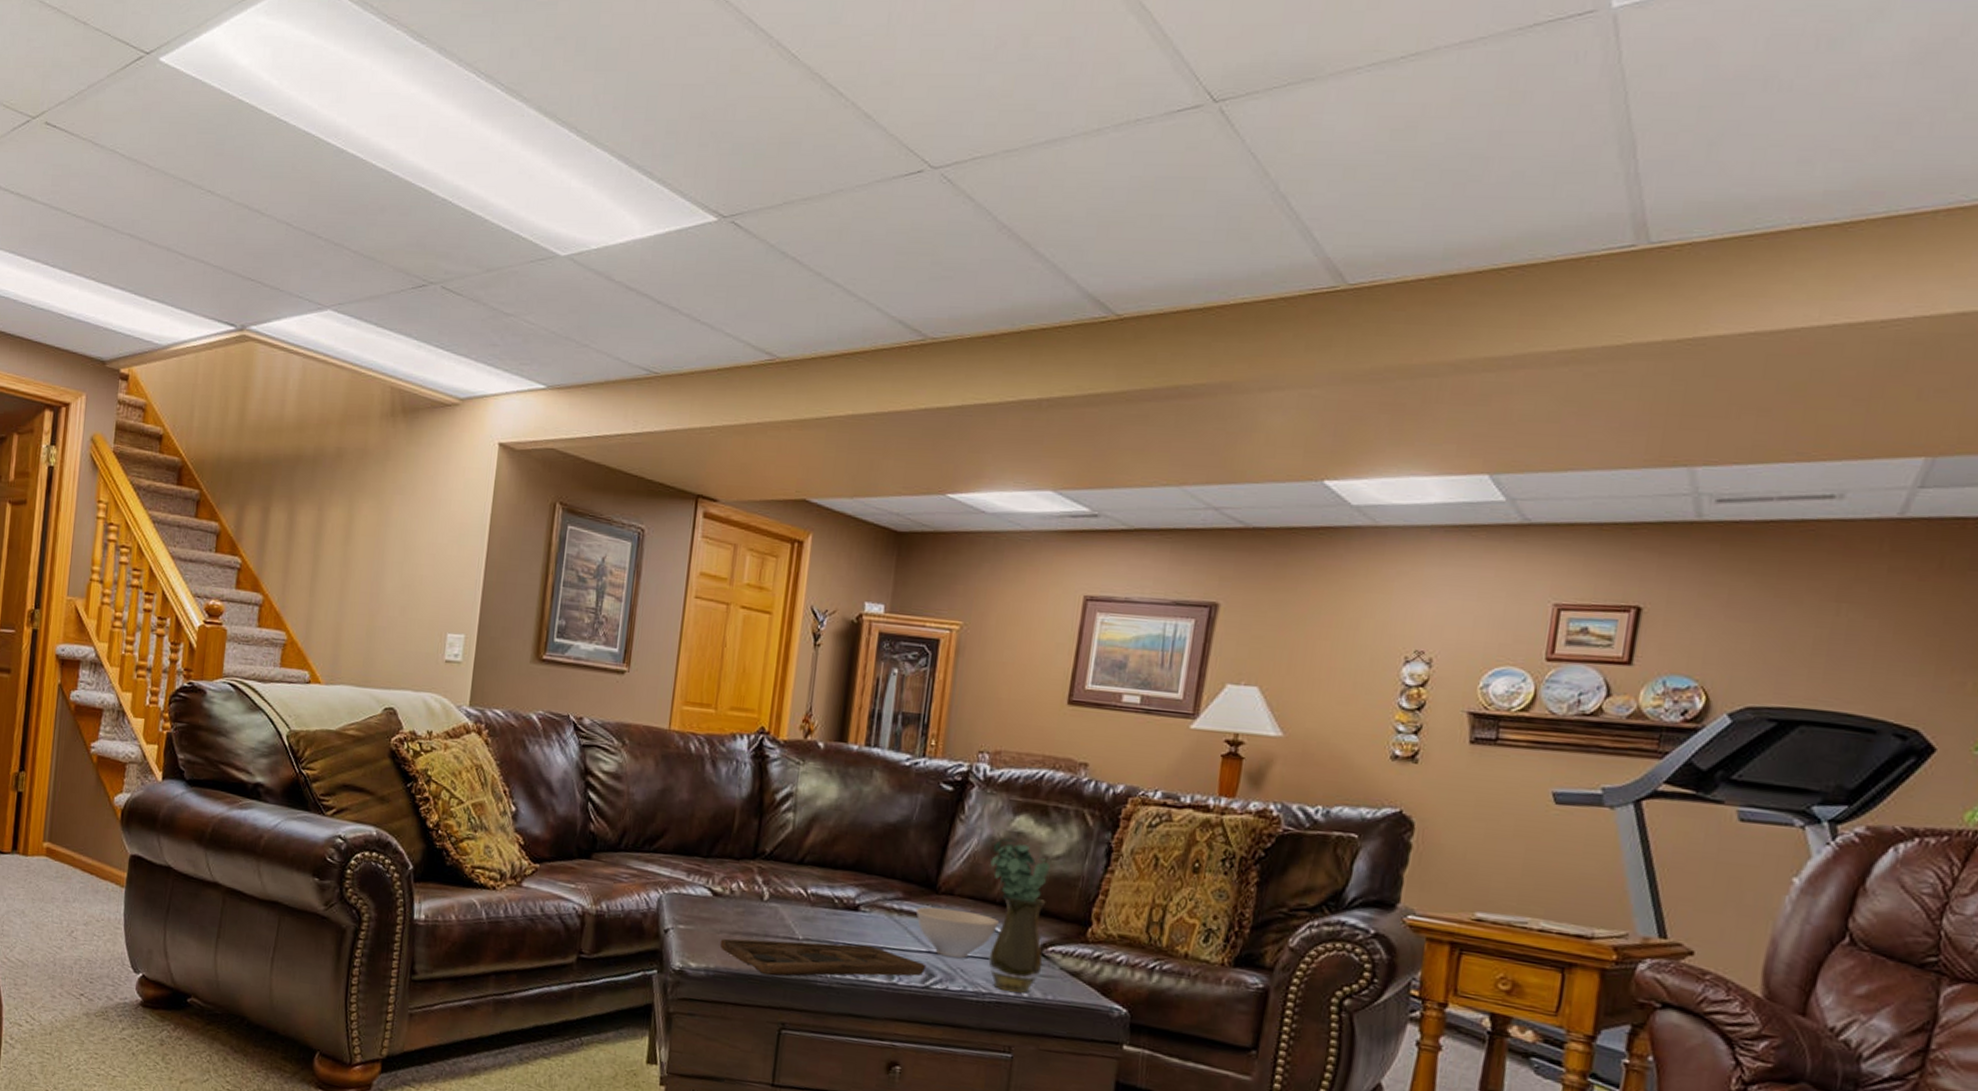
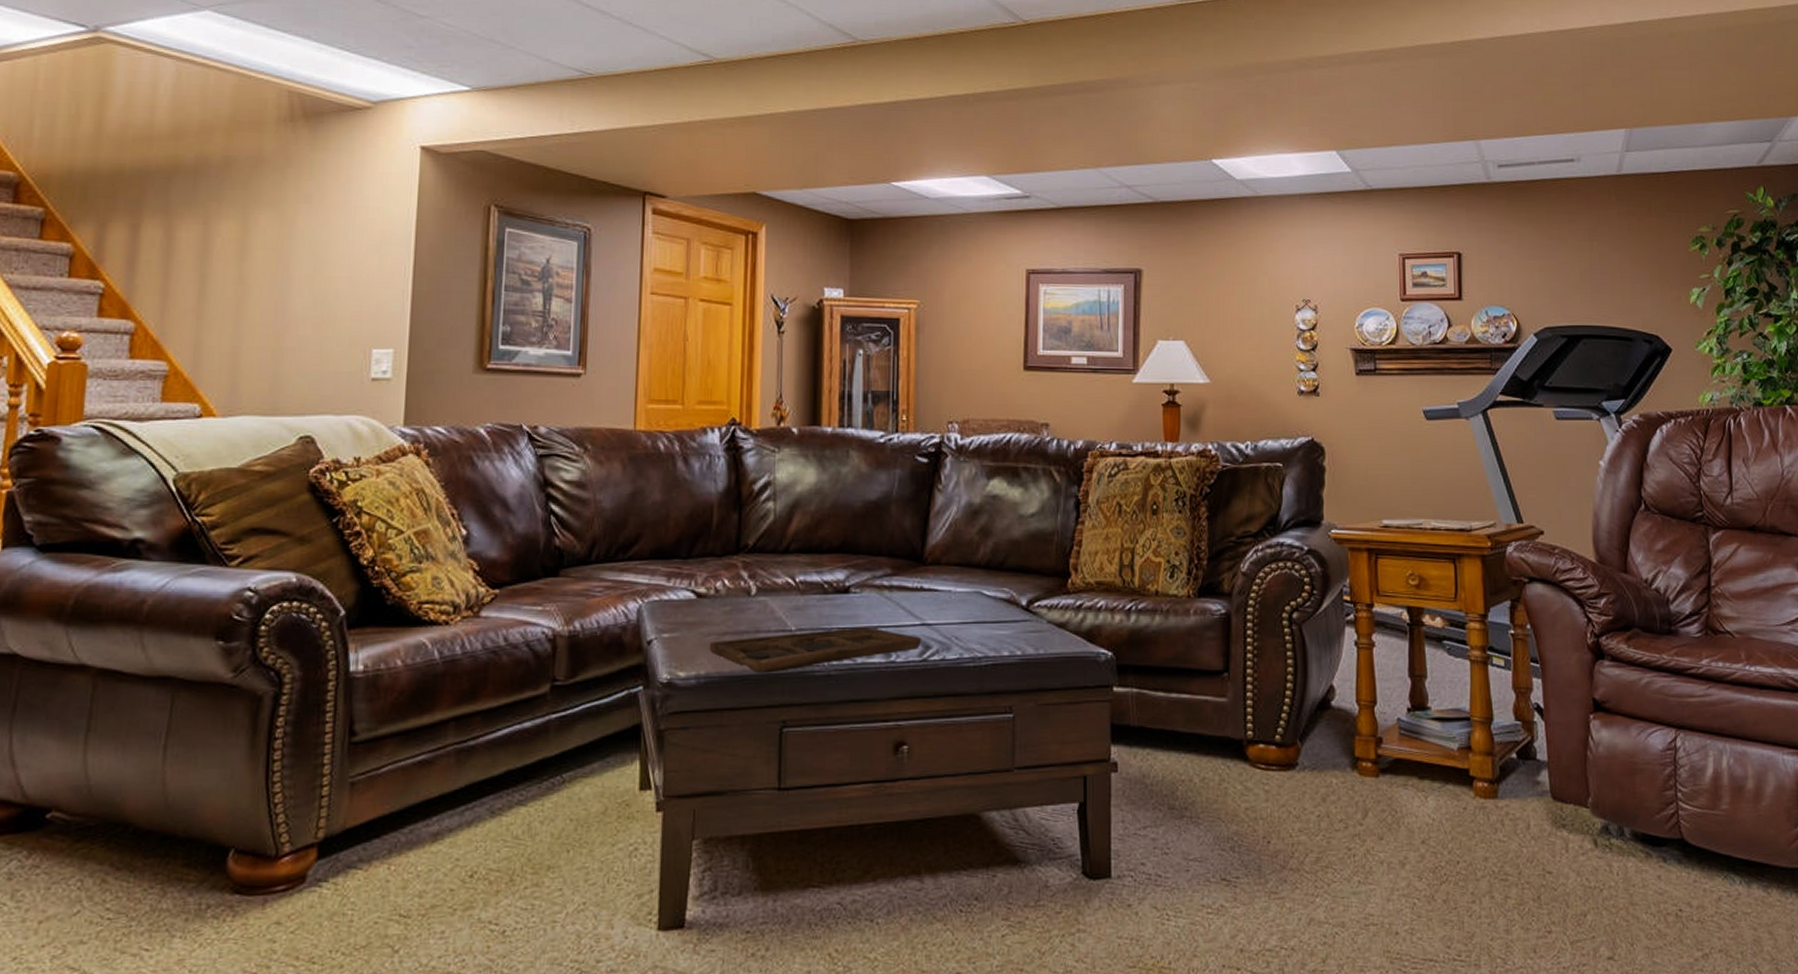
bowl: present [915,907,1000,960] -> none [905,578,987,627]
vase: present [988,832,1051,993] -> none [971,498,1031,651]

